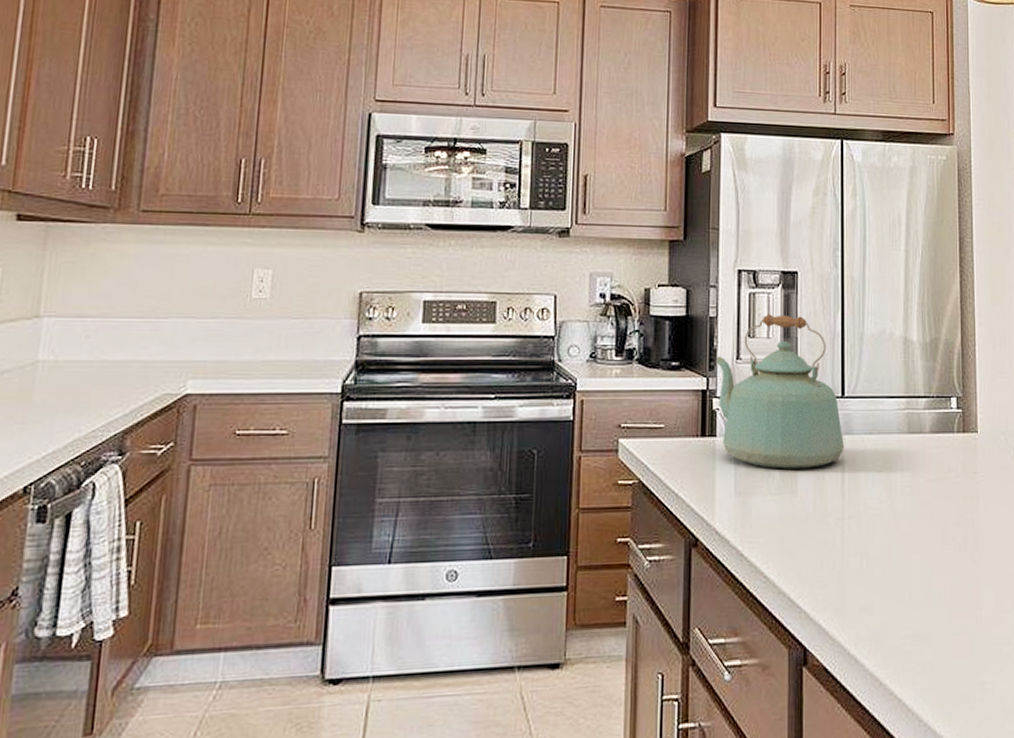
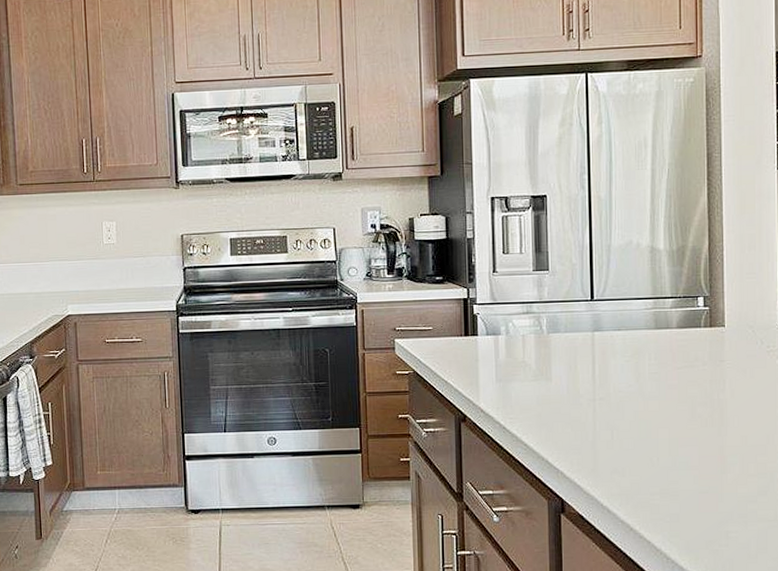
kettle: present [715,314,845,469] -> none [474,233,595,361]

